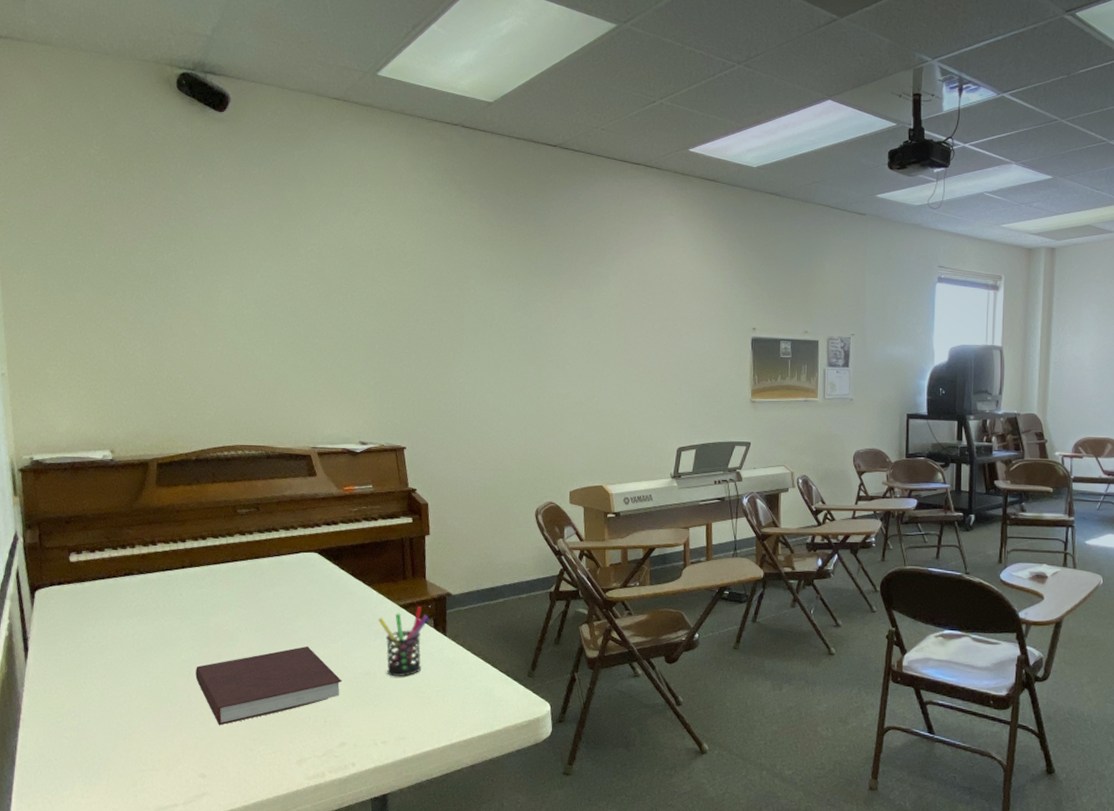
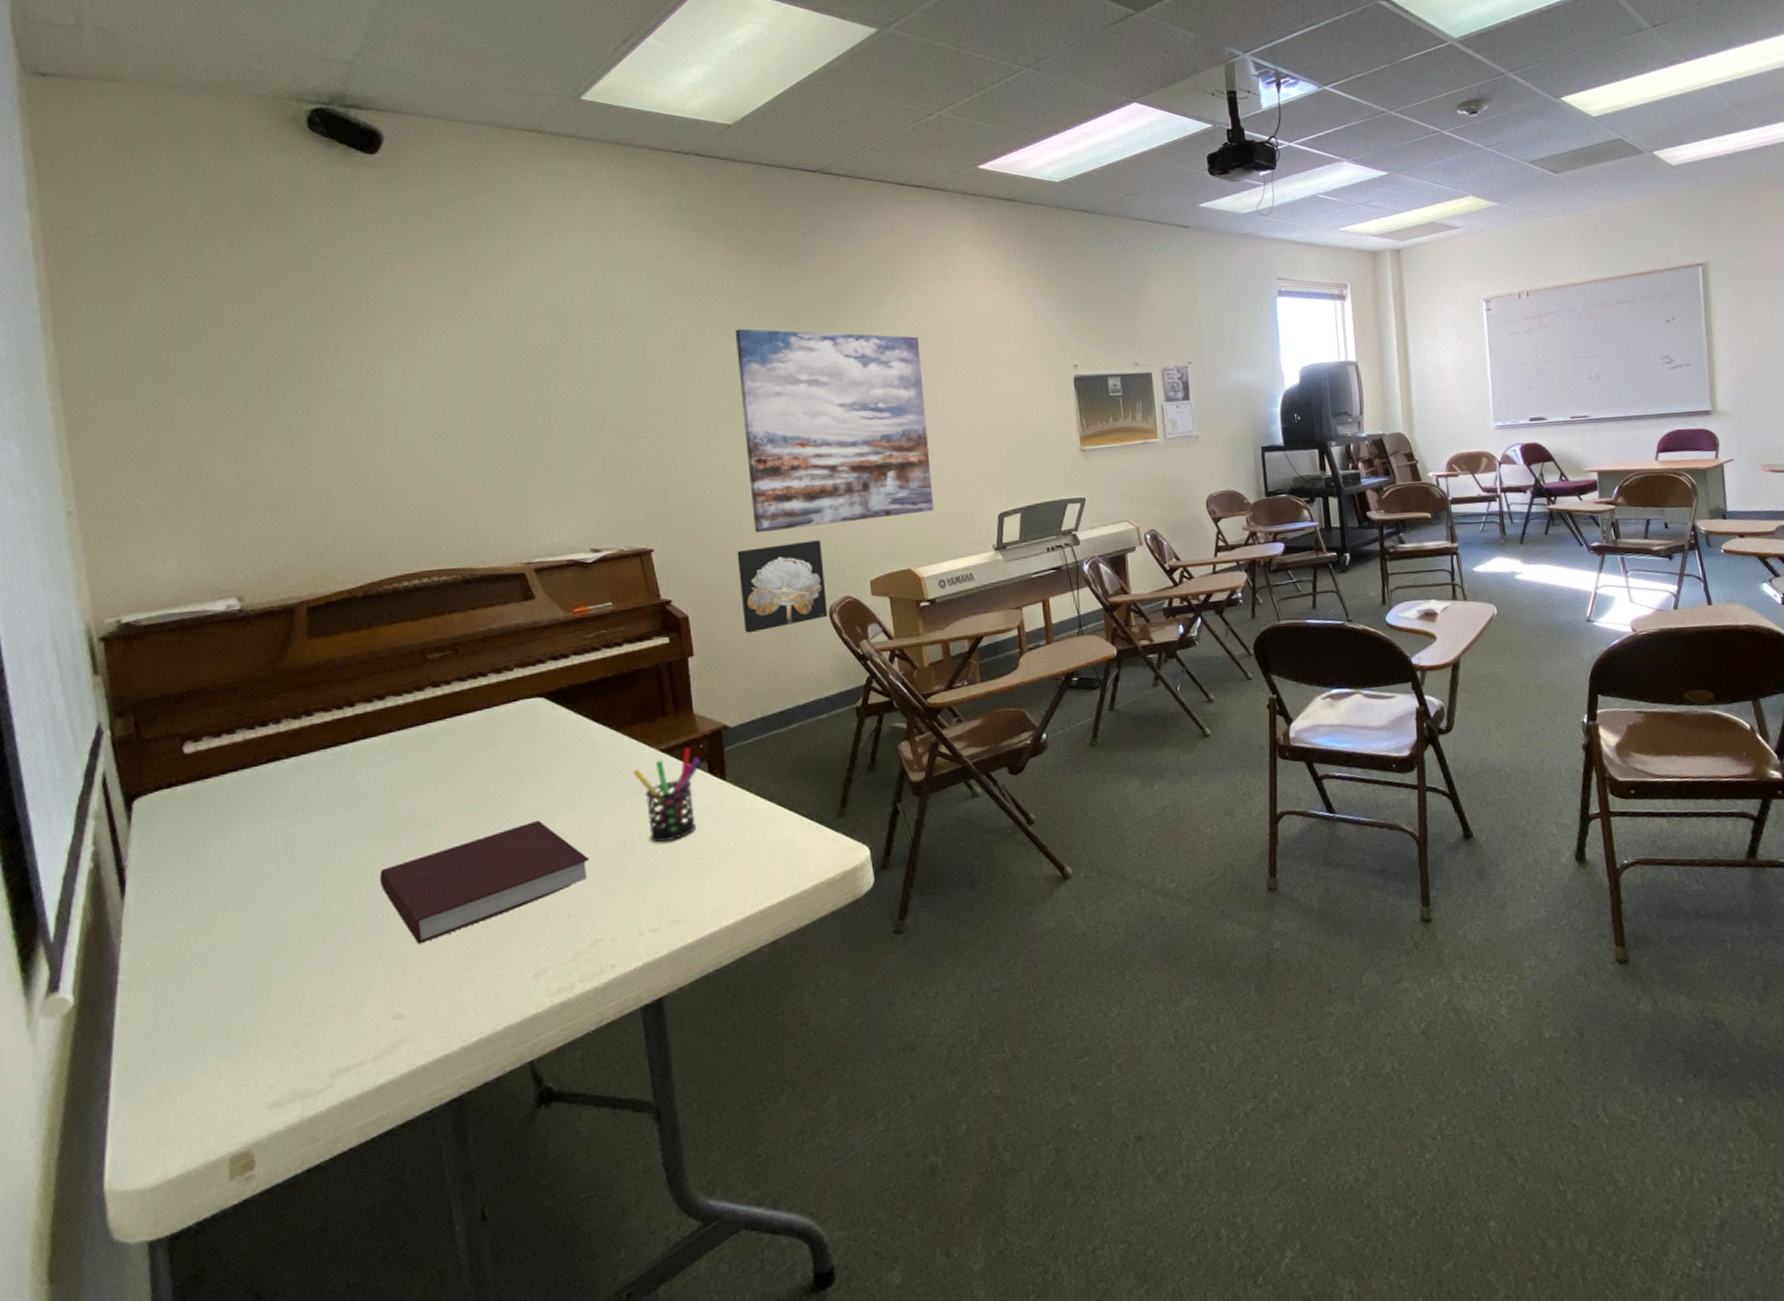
wall art: none [468,453,535,523] -> present [737,540,827,634]
wall art: none [481,274,627,443] -> present [735,328,934,533]

